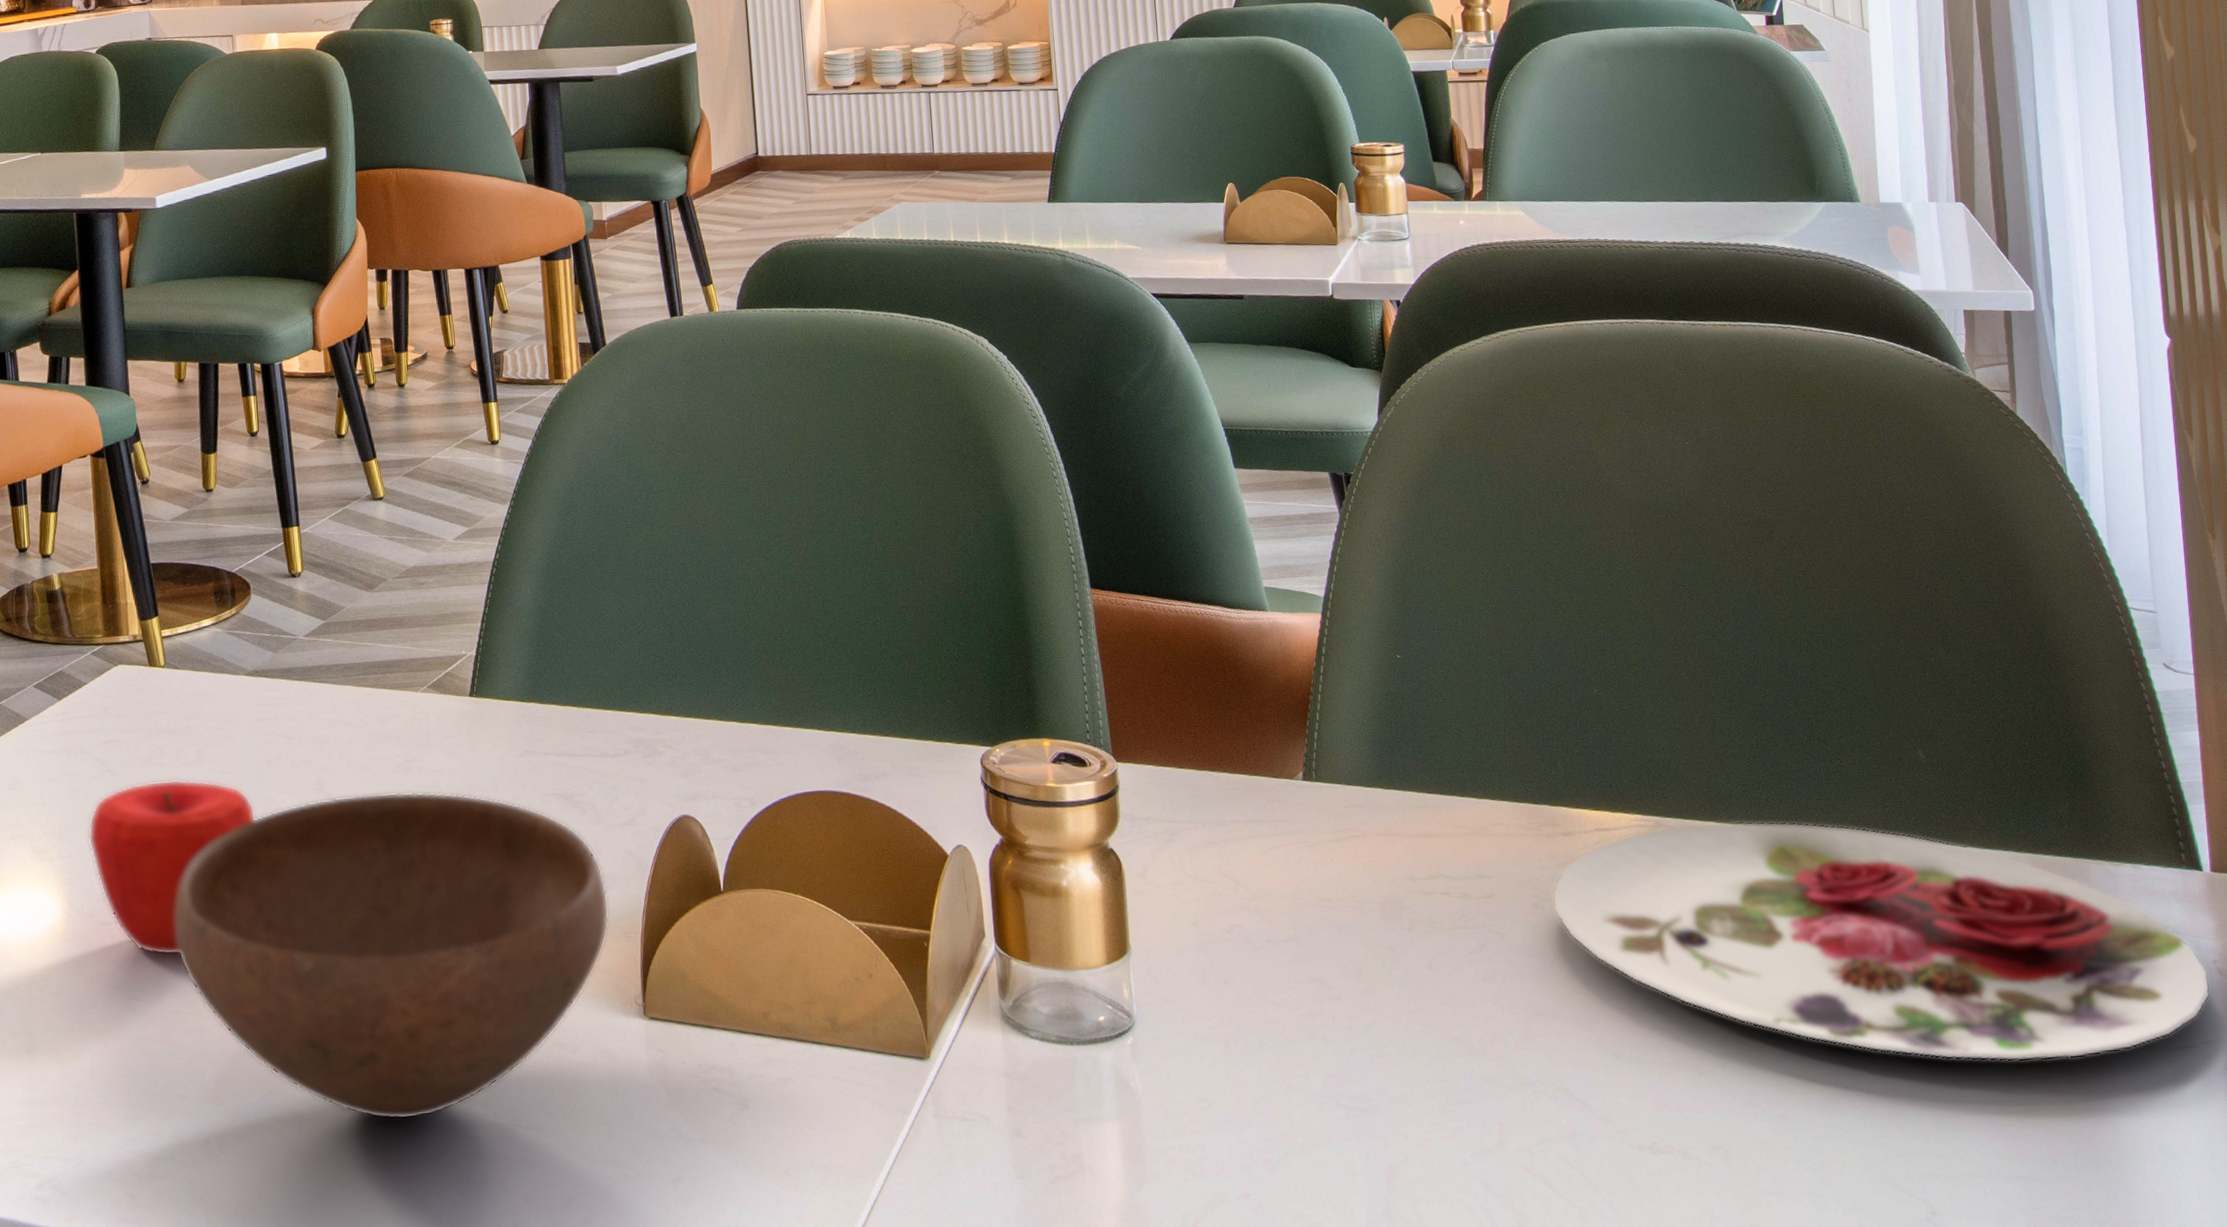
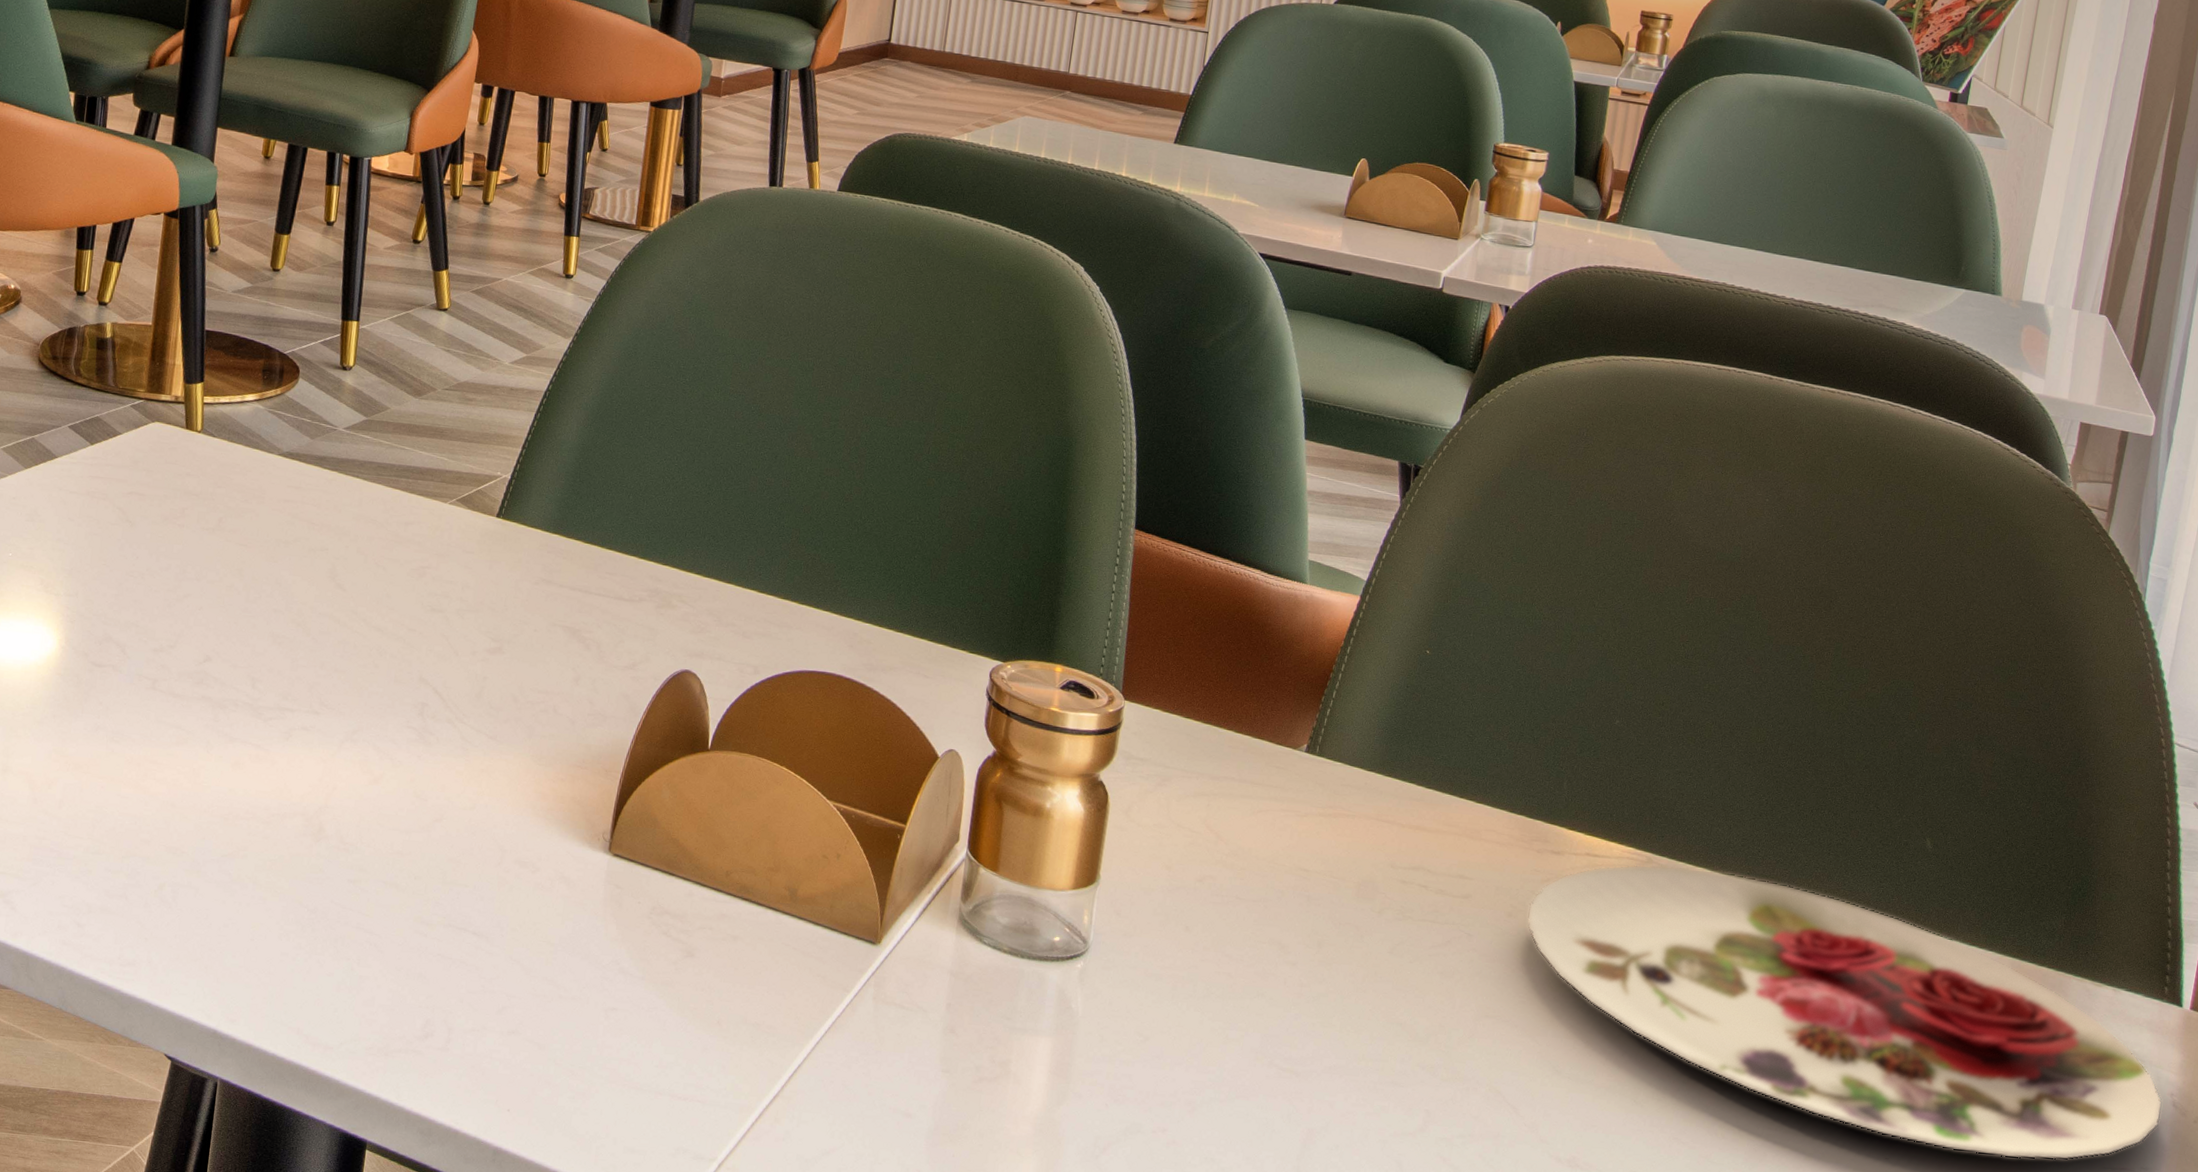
apple: present [88,779,257,956] -> none [96,538,266,709]
bowl: present [174,791,609,1120] -> none [163,588,596,905]

